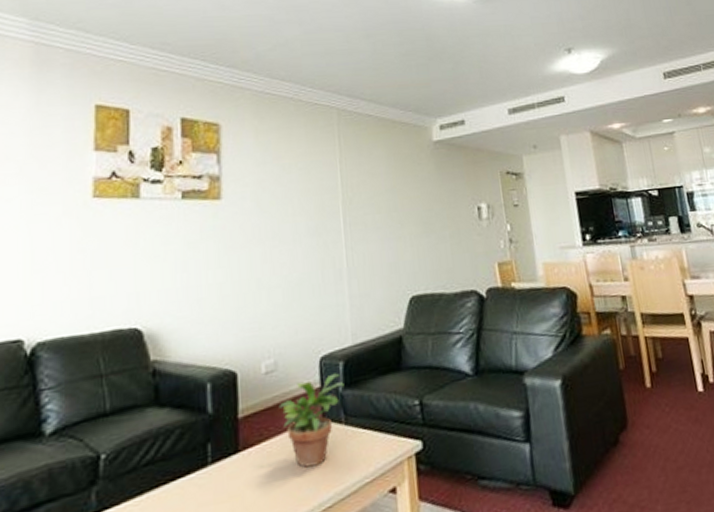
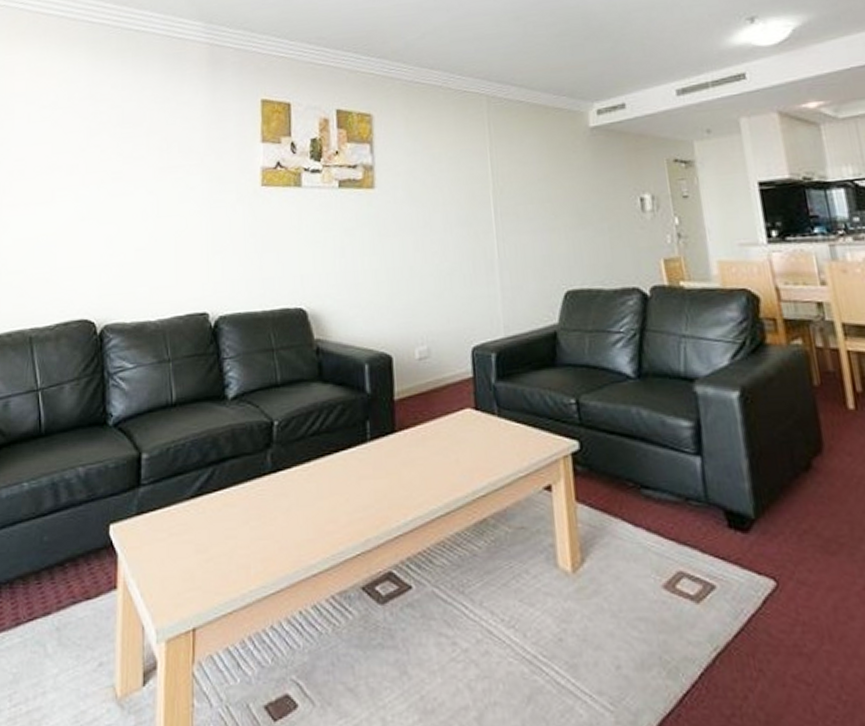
potted plant: present [278,373,344,468] -> none [432,364,497,455]

